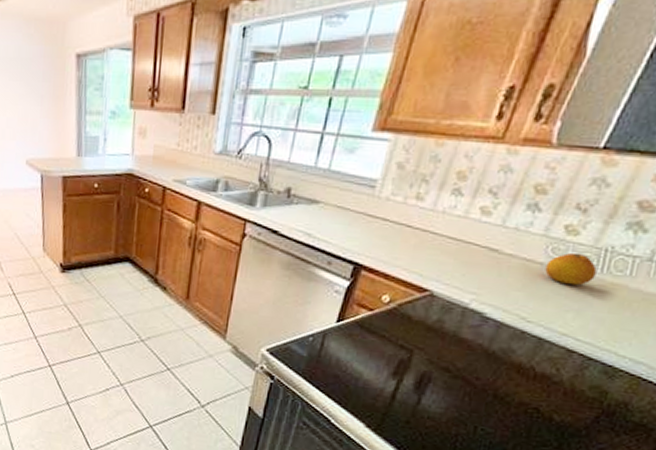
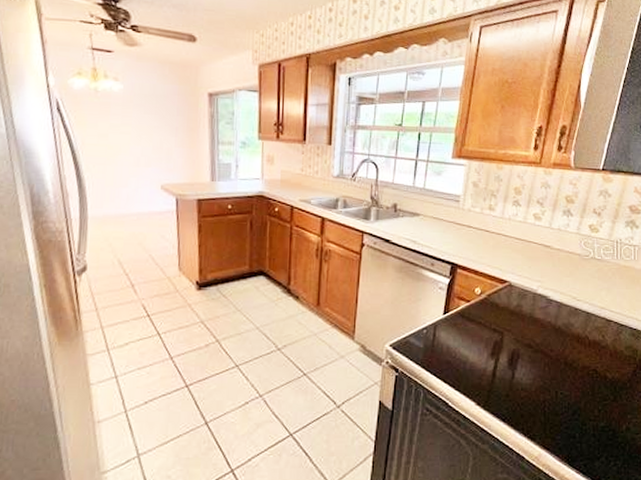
fruit: present [545,252,597,286] -> none [582,245,614,270]

